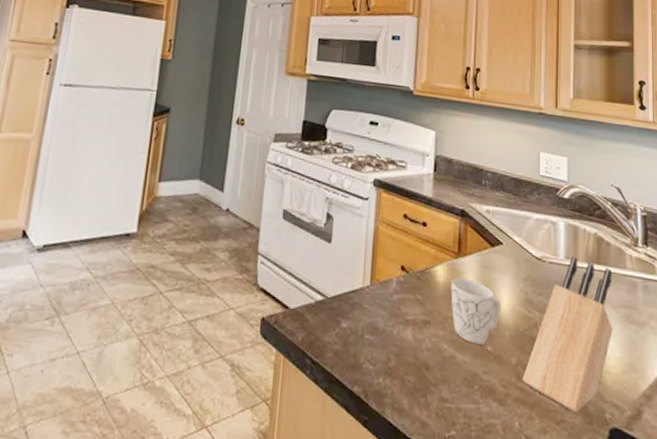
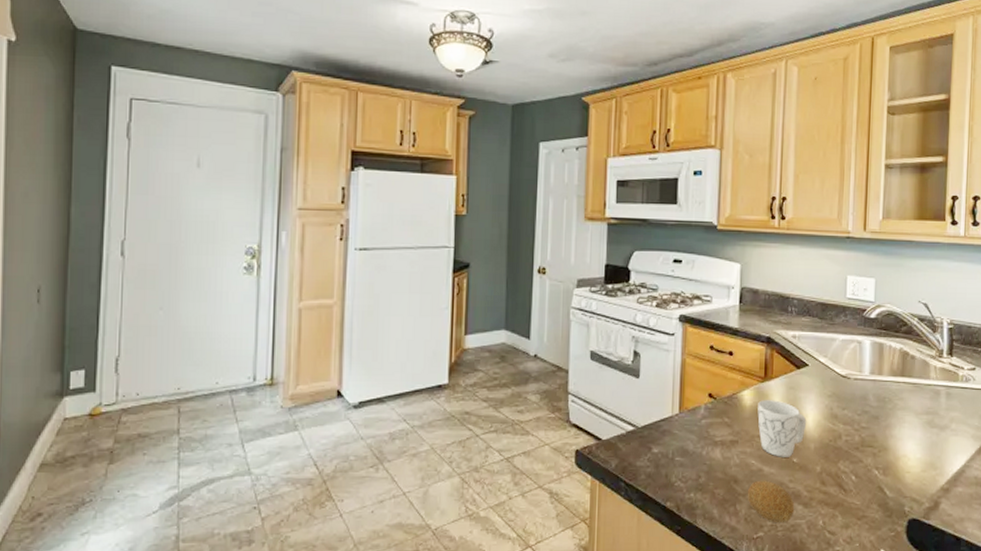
fruit: none [439,368,489,422] -> present [747,480,795,524]
knife block: present [522,256,613,413] -> none [826,371,916,509]

